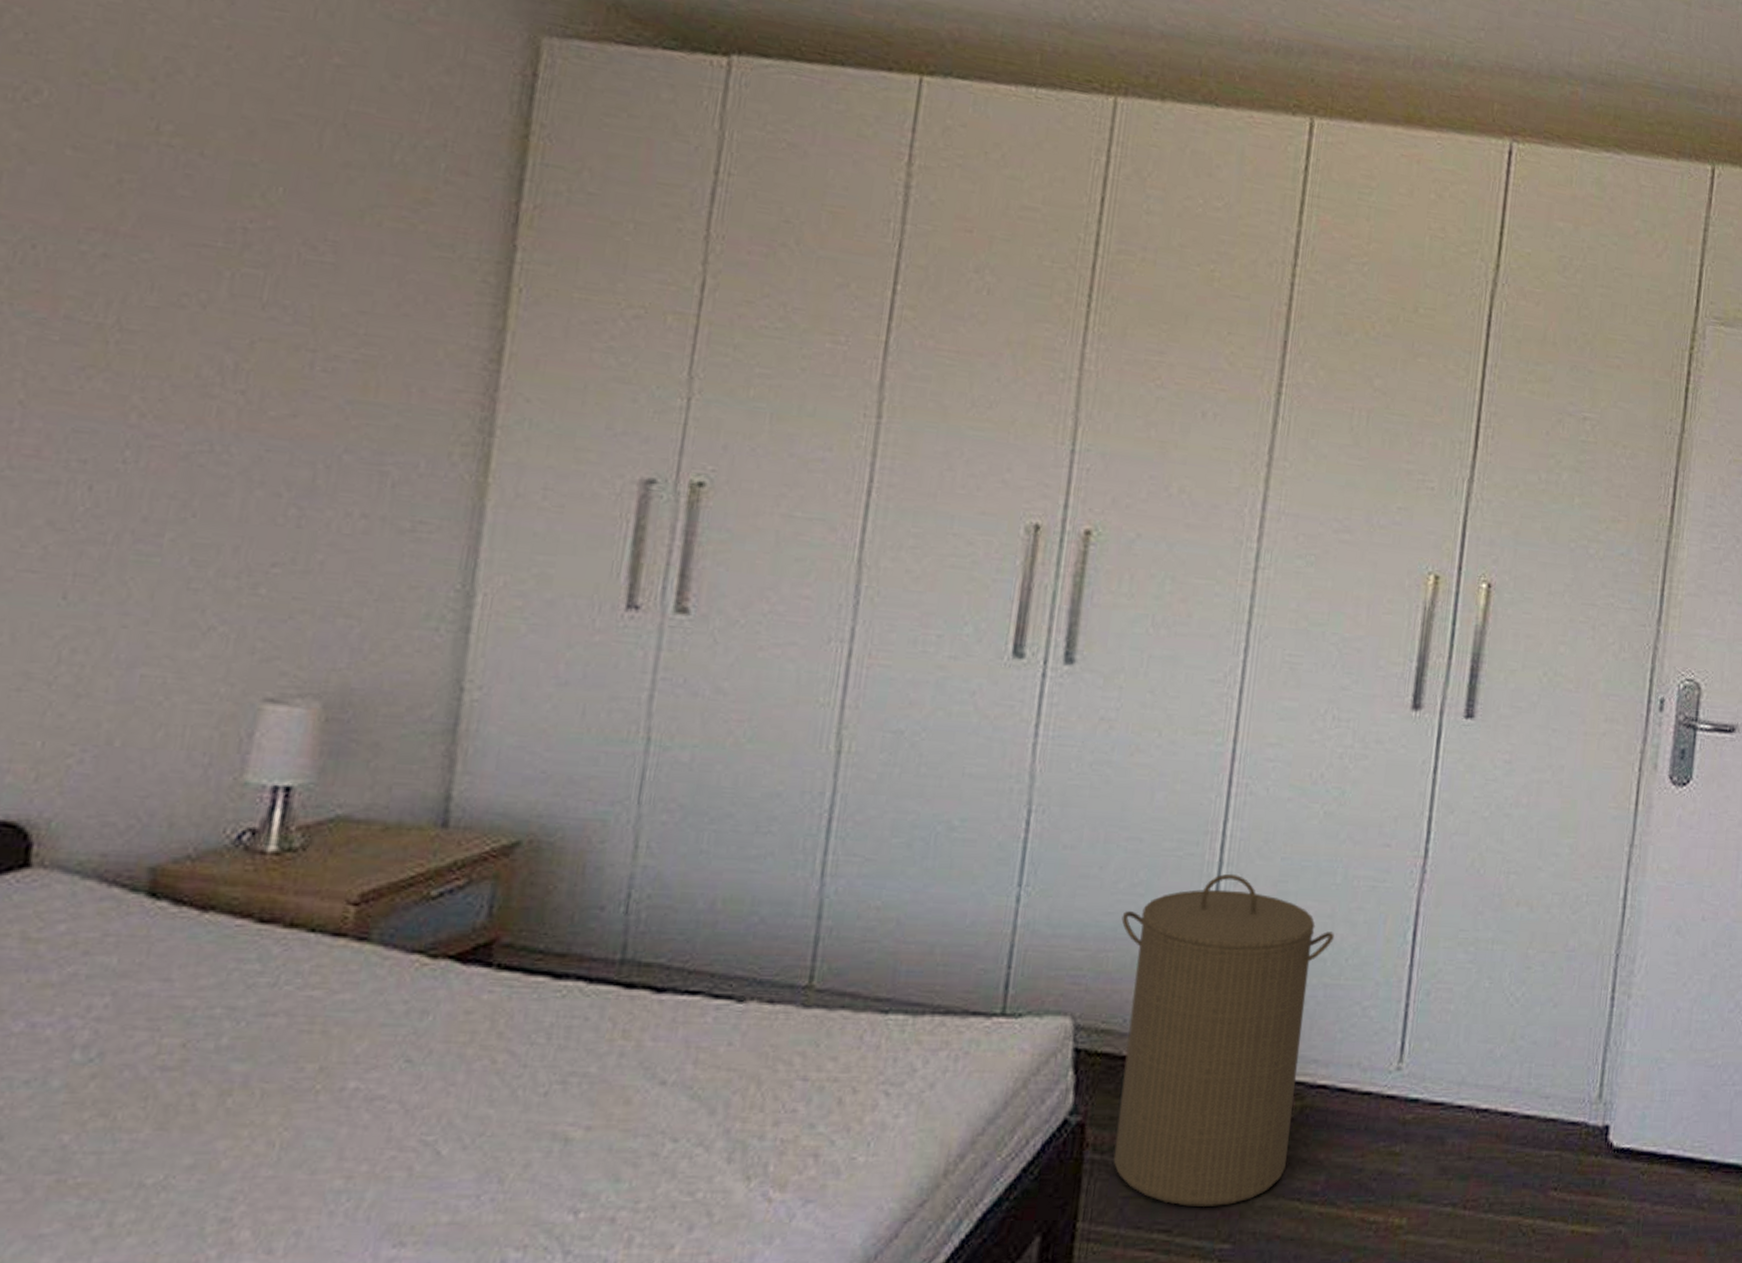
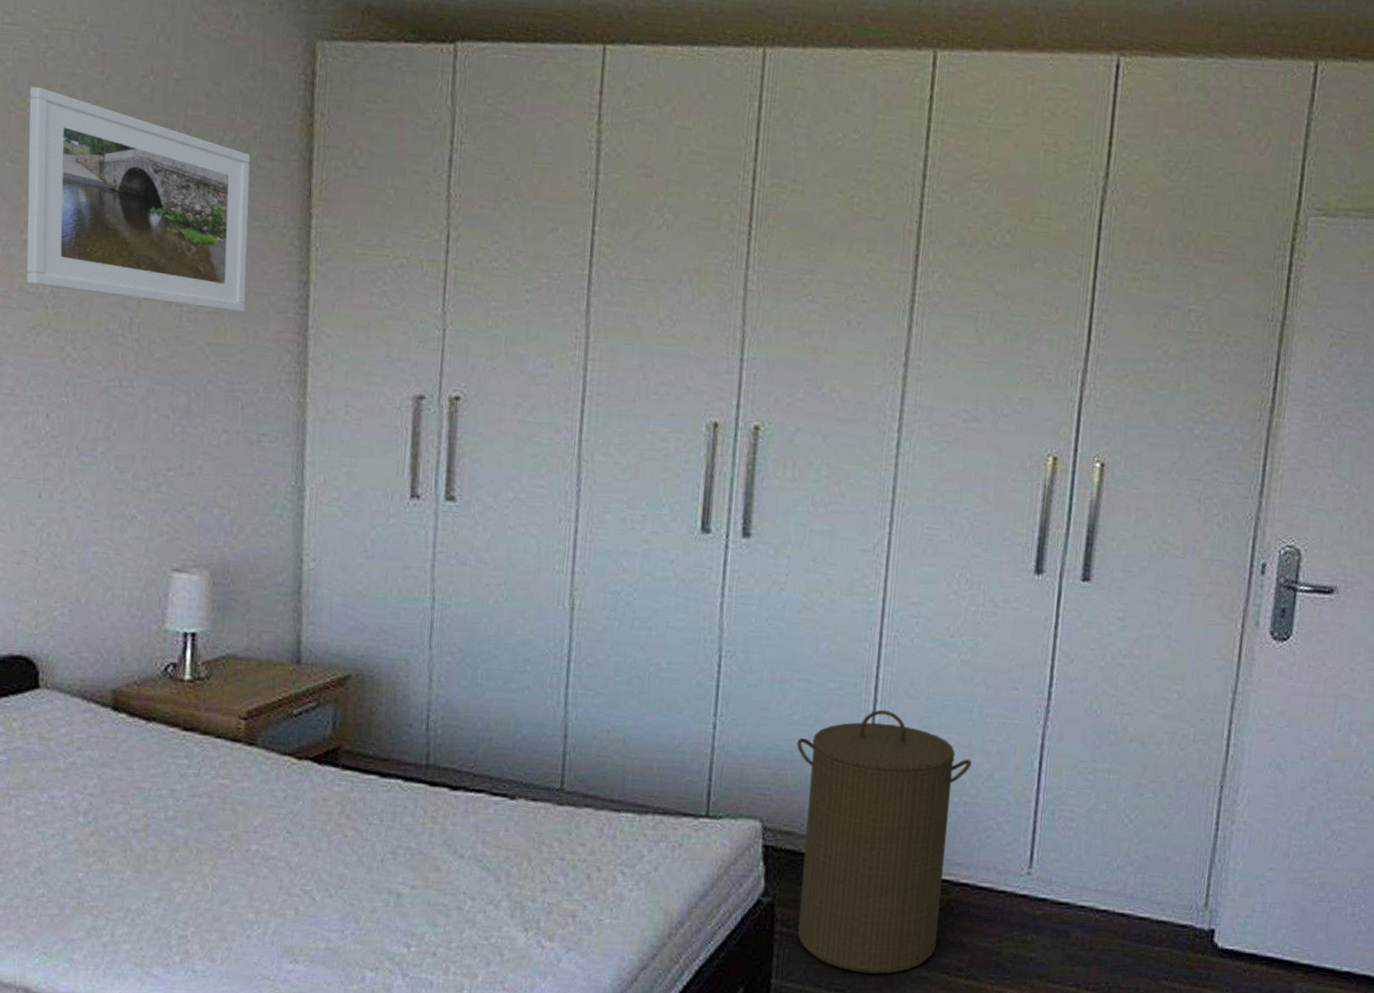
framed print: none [79,55,437,365] -> present [26,86,251,313]

